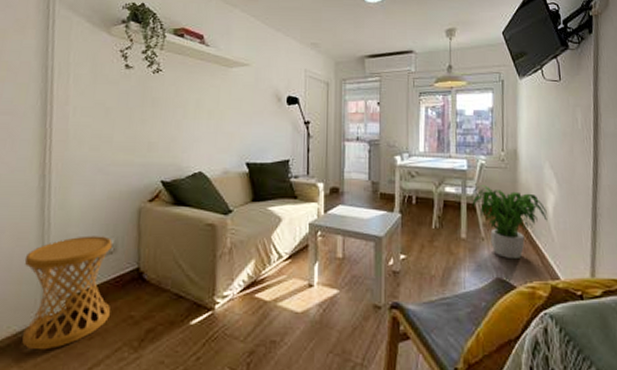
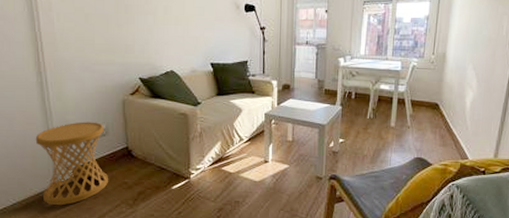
potted plant: present [472,185,547,260] -> none [402,83,465,144]

